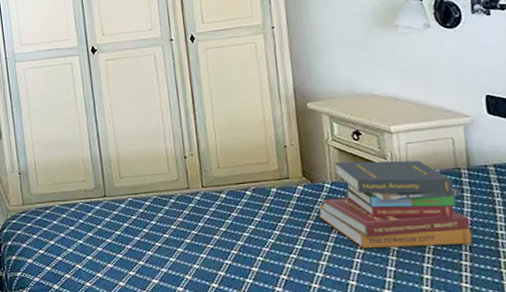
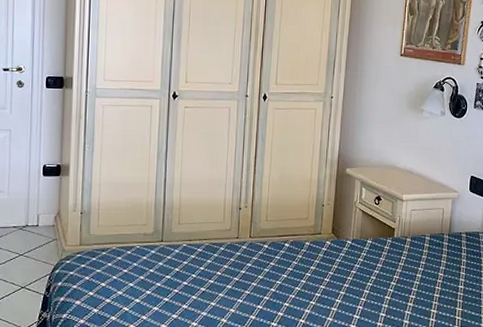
books: present [318,160,473,249] -> none [338,222,443,298]

